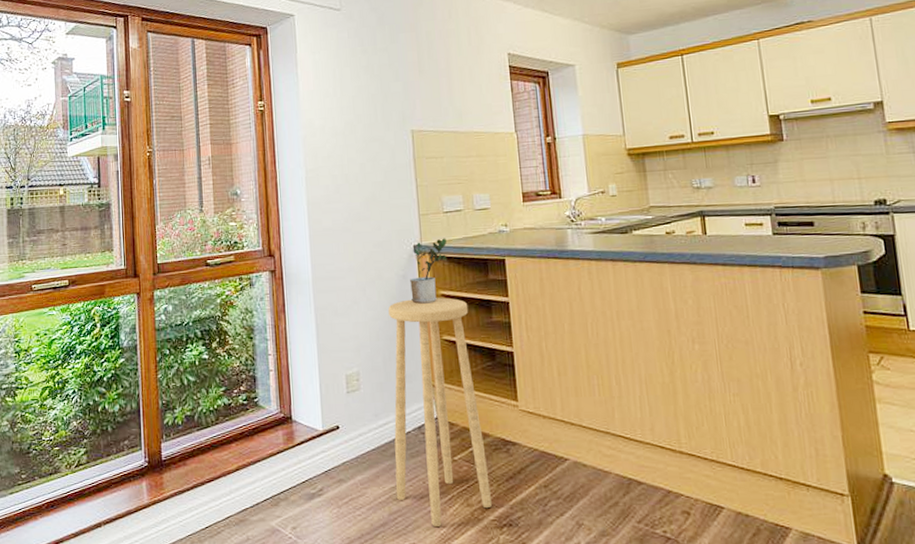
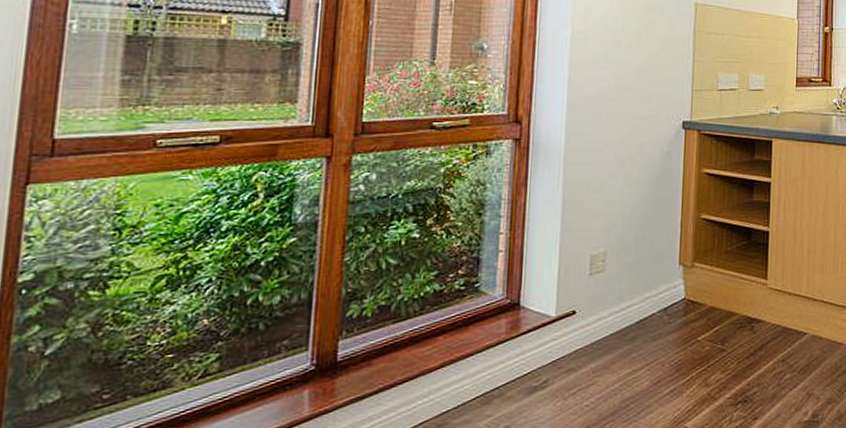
stool: present [388,297,493,526] -> none [631,176,731,410]
potted plant: present [410,238,449,304] -> none [673,116,718,182]

